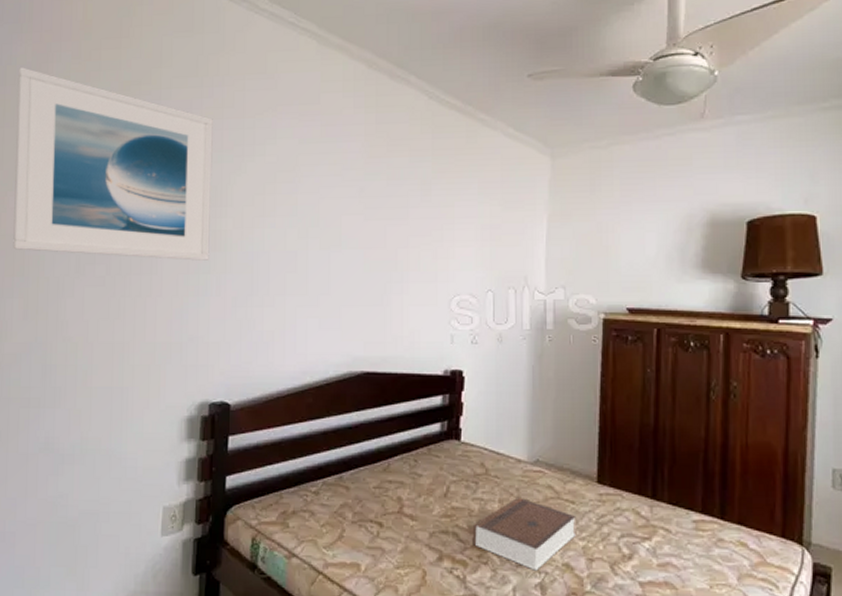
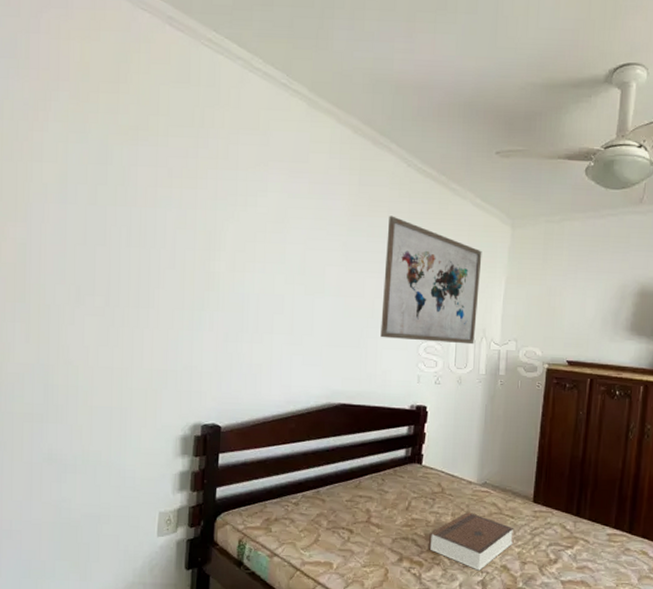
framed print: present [13,67,213,261] -> none [14,103,208,299]
wall art: none [406,154,519,295] -> present [380,215,482,345]

